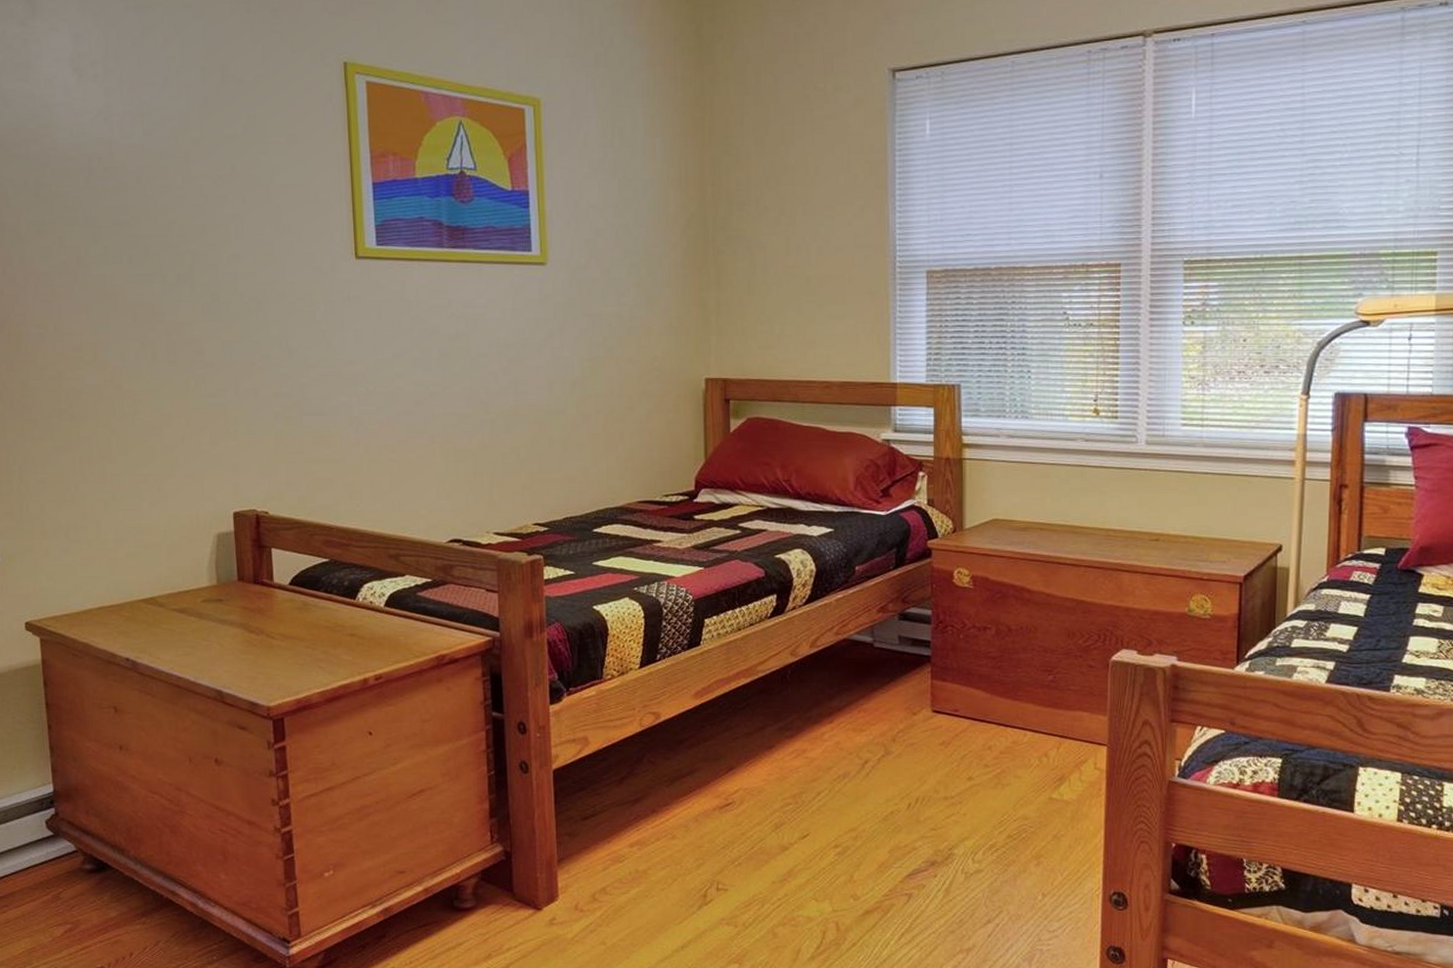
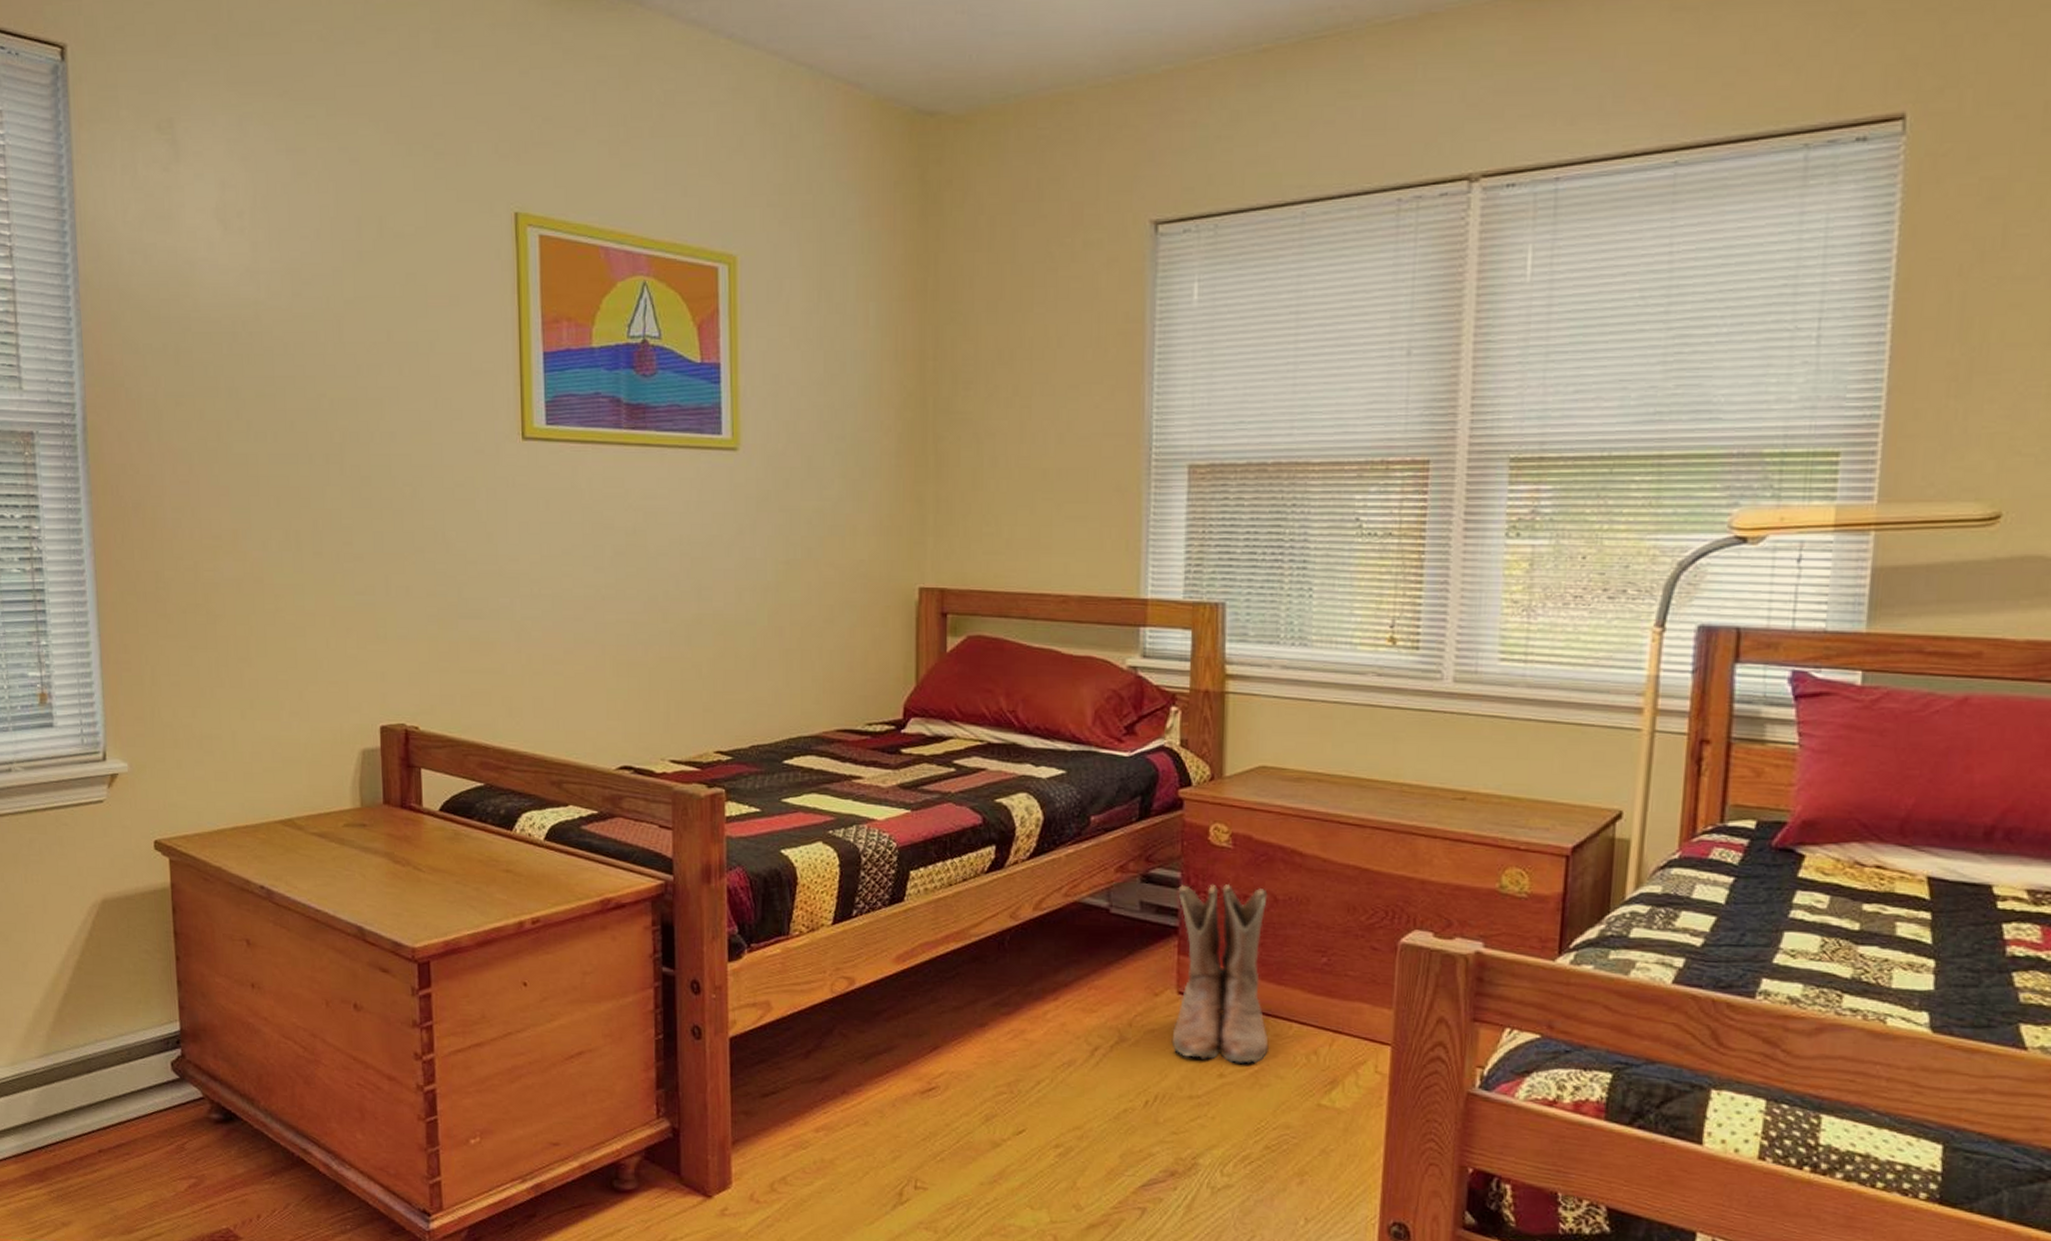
boots: none [928,618,1008,767] -> present [1171,884,1269,1064]

